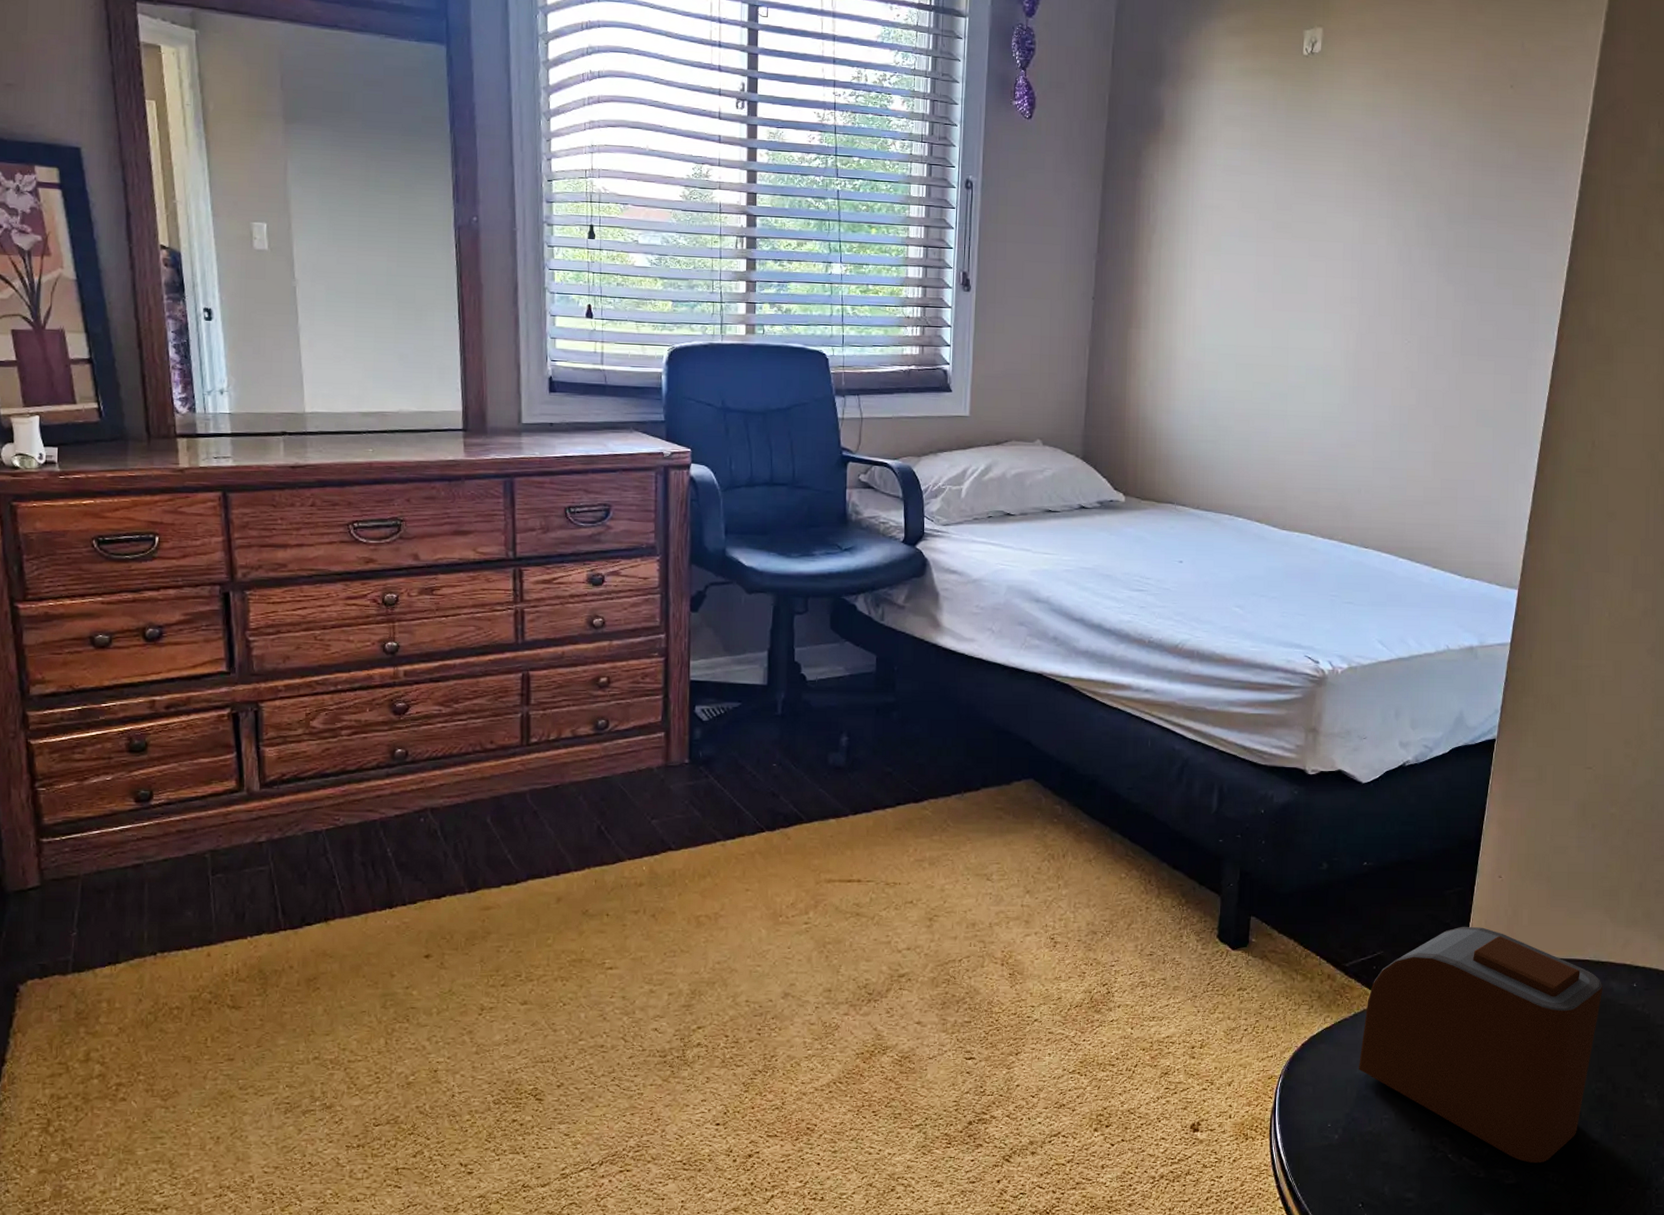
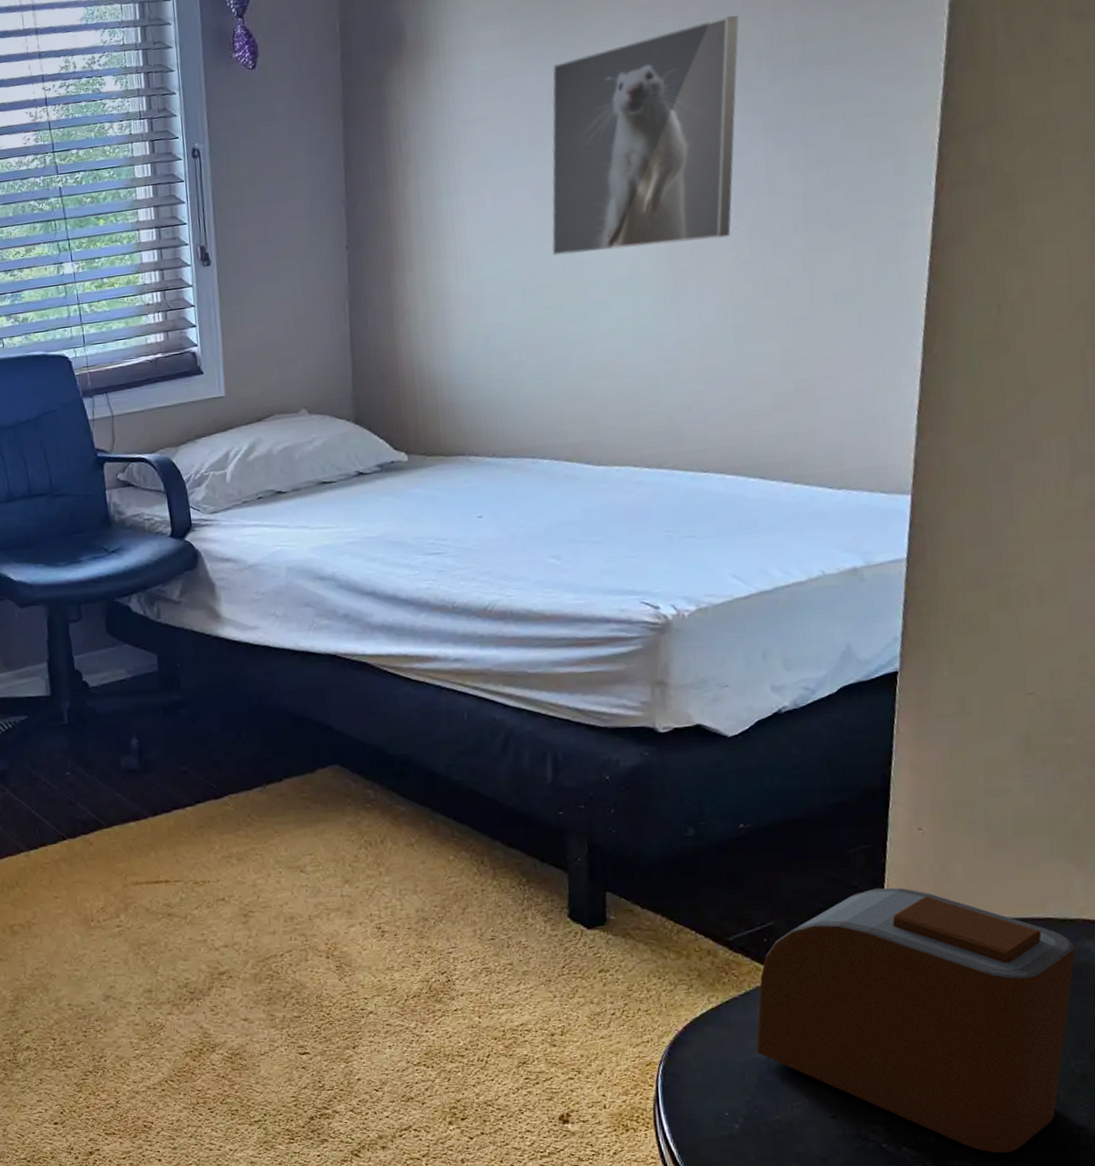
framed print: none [1264,162,1427,348] -> present [552,15,739,256]

